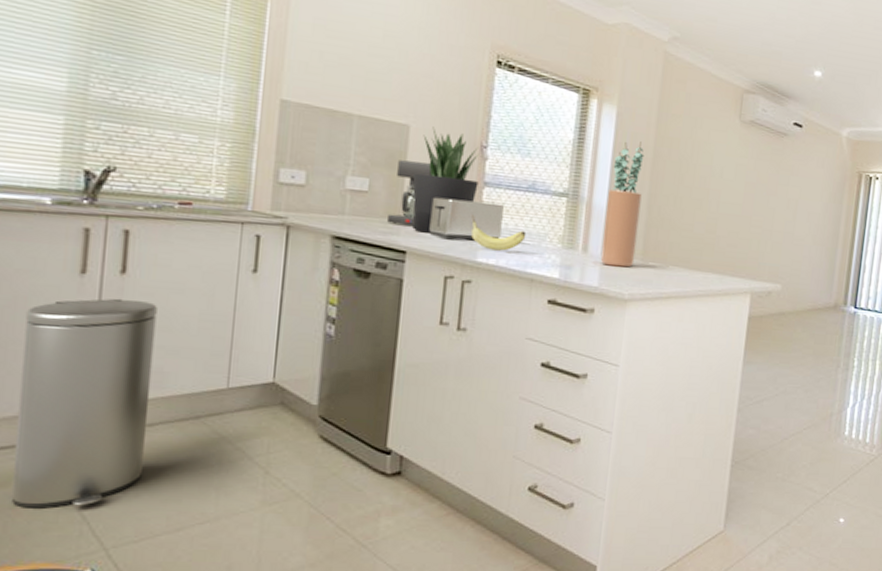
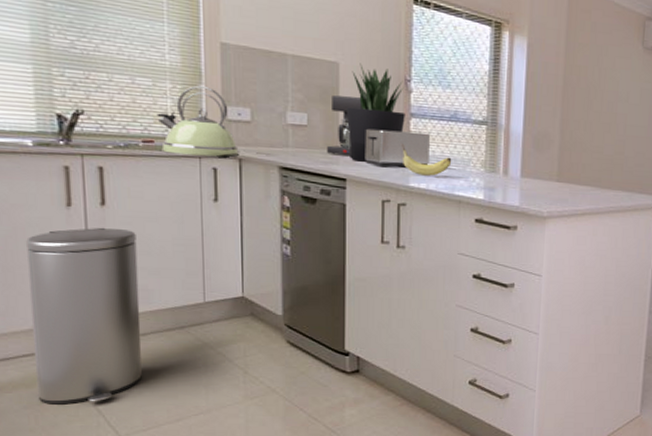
kettle: none [199,144,288,225] -> present [157,85,239,158]
vase: present [600,141,645,268] -> none [520,70,555,188]

